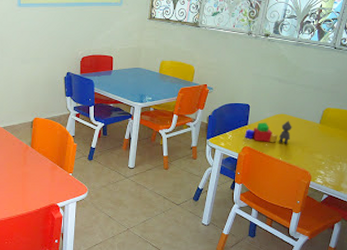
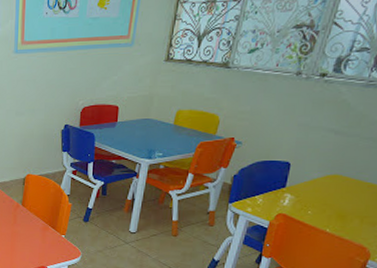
toy blocks: present [245,121,292,144] -> none [280,183,349,212]

